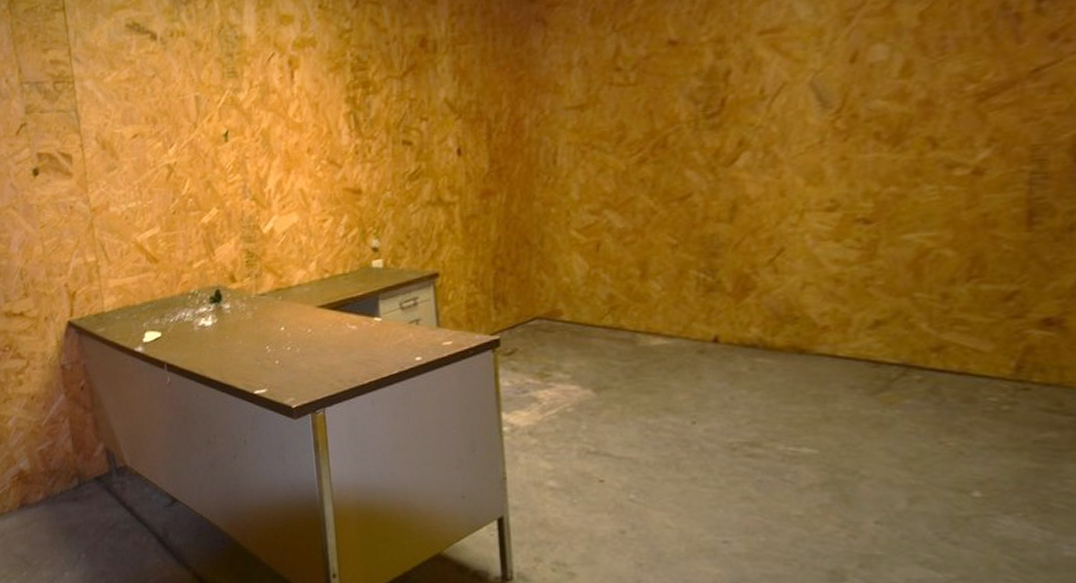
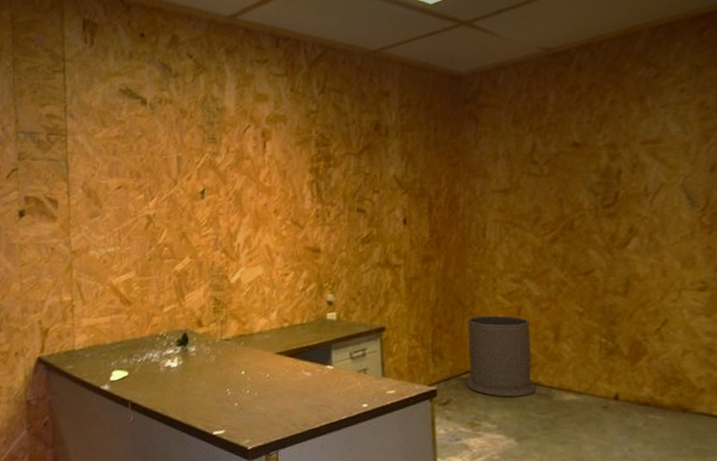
trash can: none [534,253,618,344] -> present [466,315,536,397]

